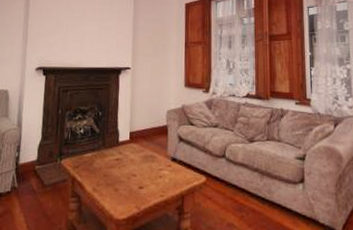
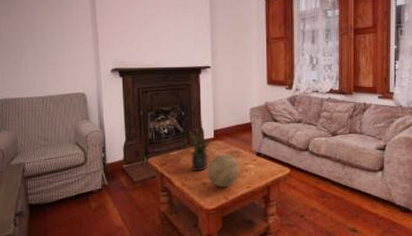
potted plant: none [104,130,126,176] -> present [189,128,210,172]
decorative ball: none [120,157,154,195] -> present [207,153,239,187]

